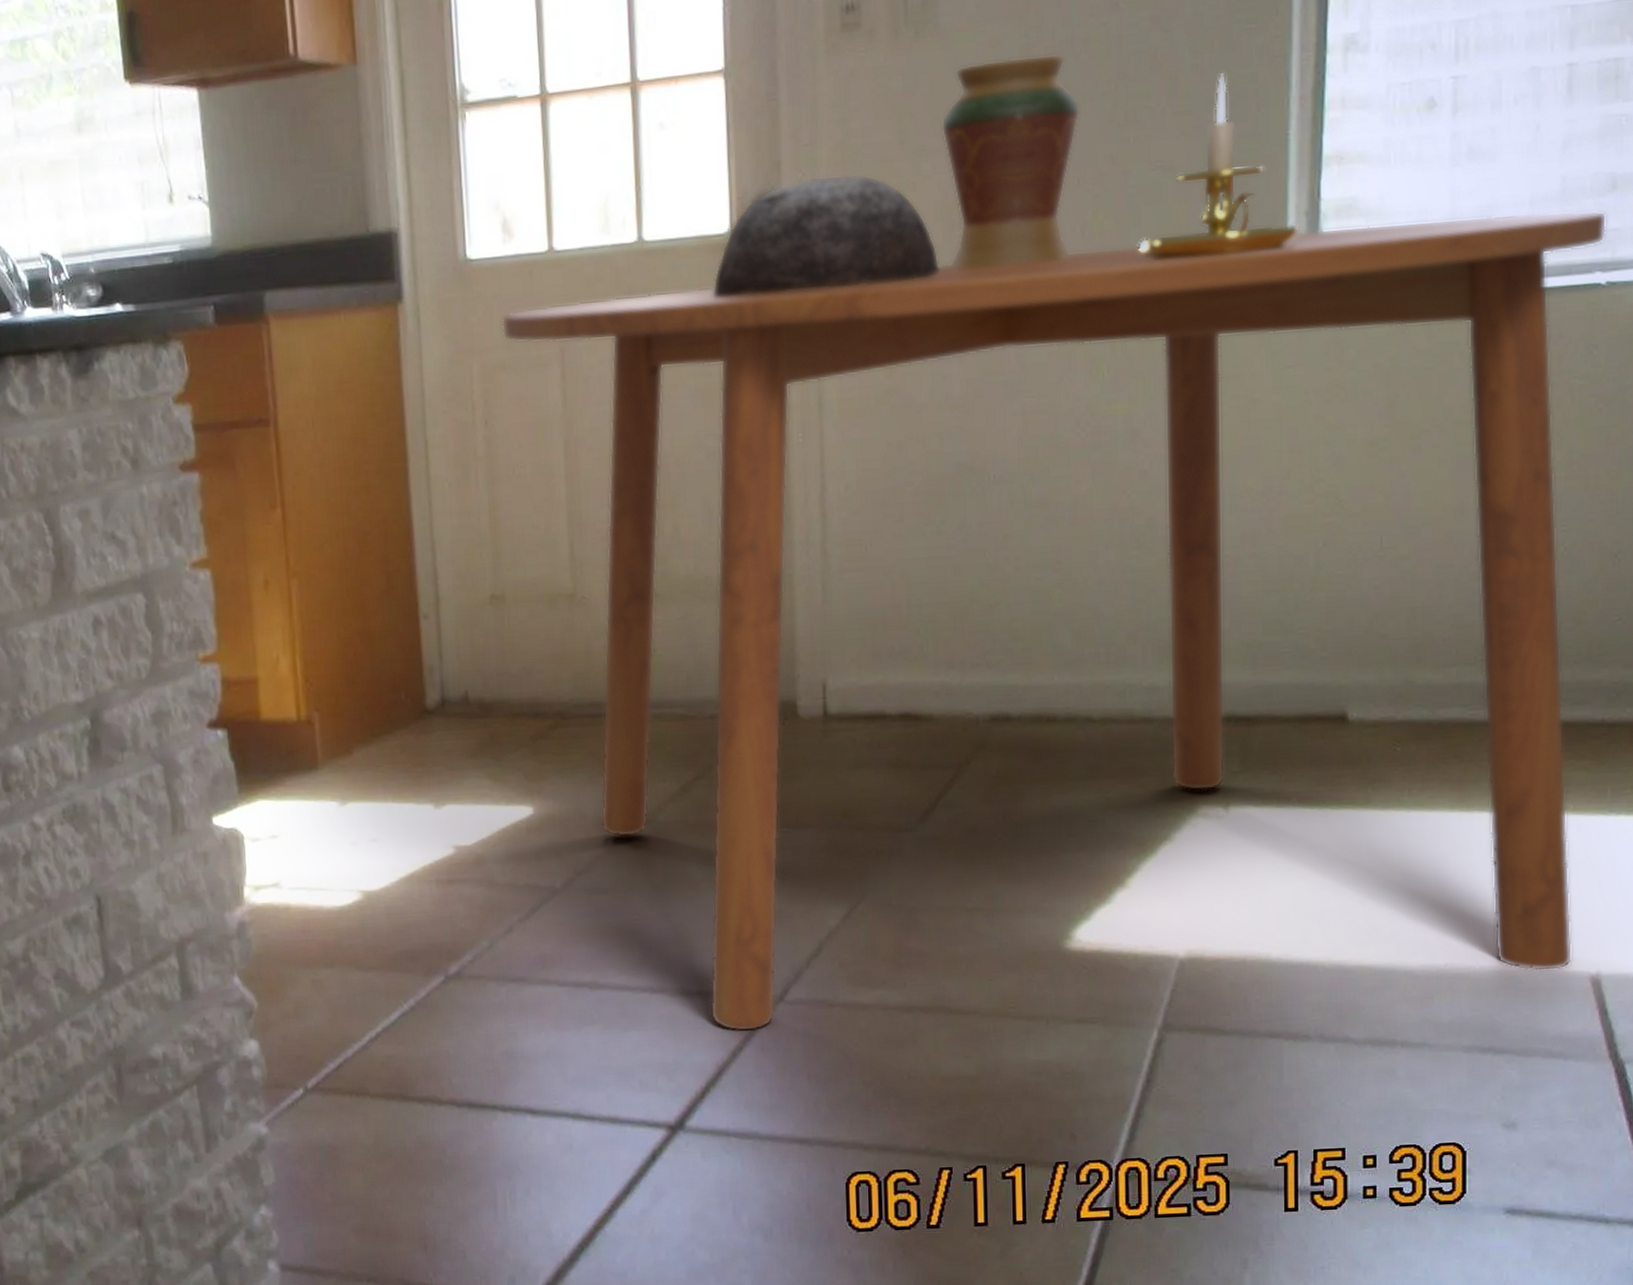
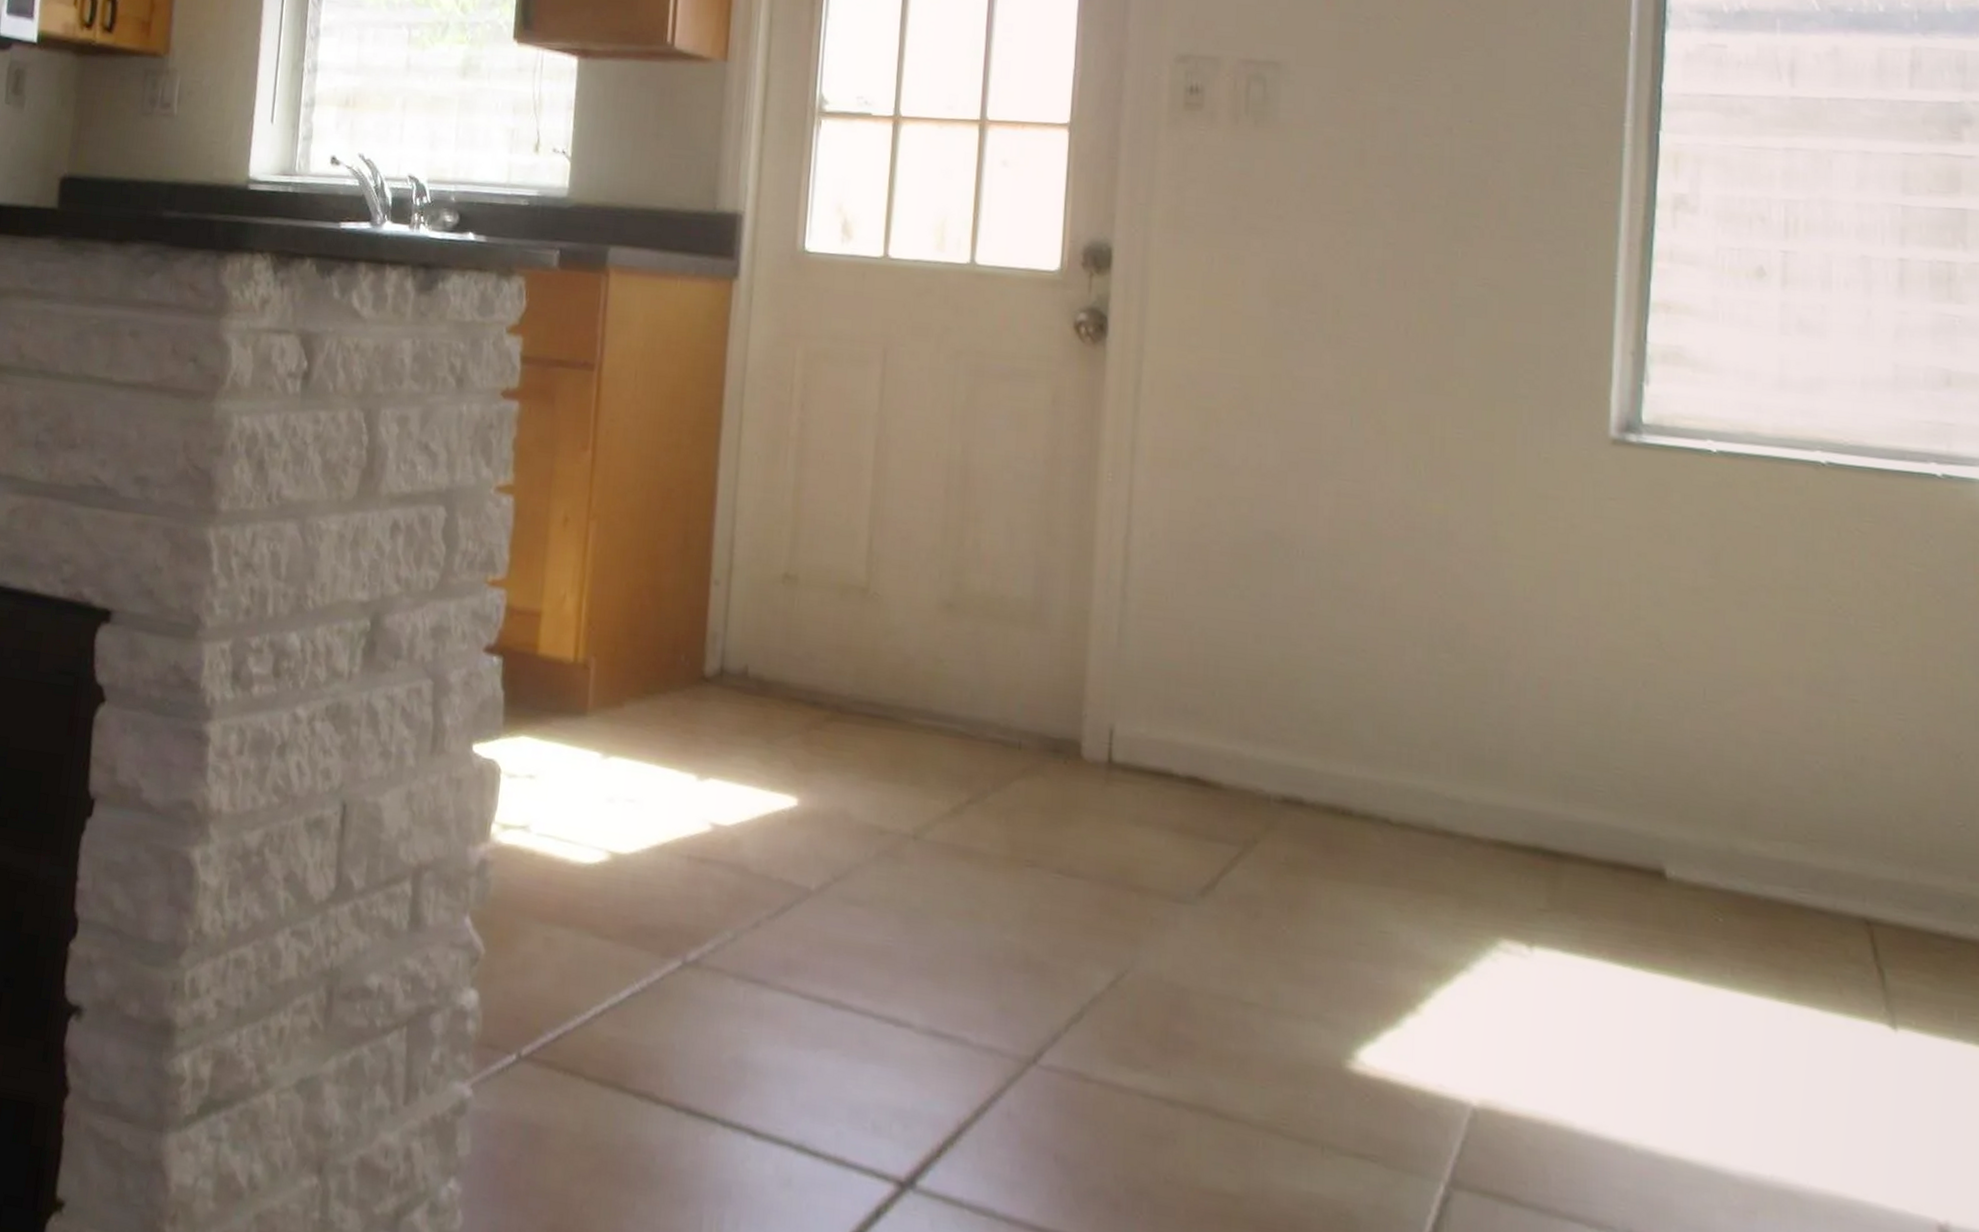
dining table: present [501,210,1607,1032] -> none [829,305,1942,1211]
bowl: present [712,173,941,297] -> none [1037,234,1263,347]
decorative vase: present [941,54,1080,270] -> none [1271,158,1410,355]
candle holder: present [1137,73,1303,260] -> none [1460,209,1628,382]

